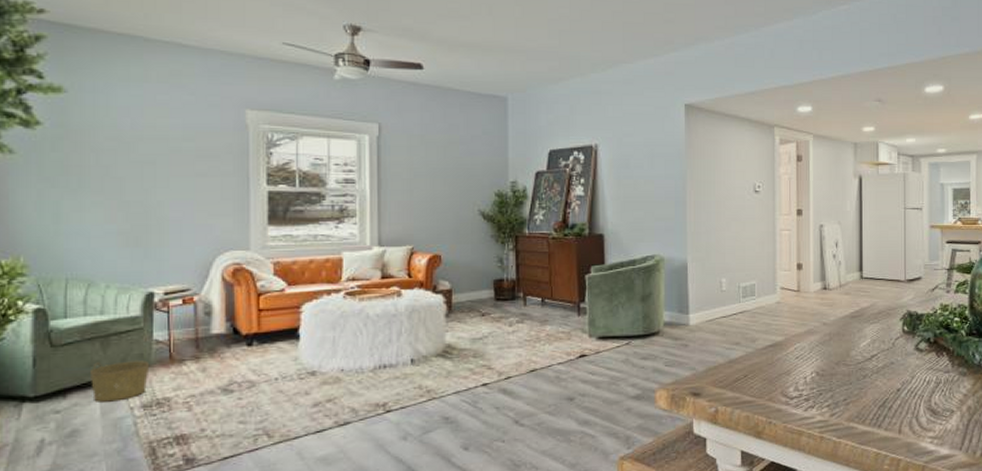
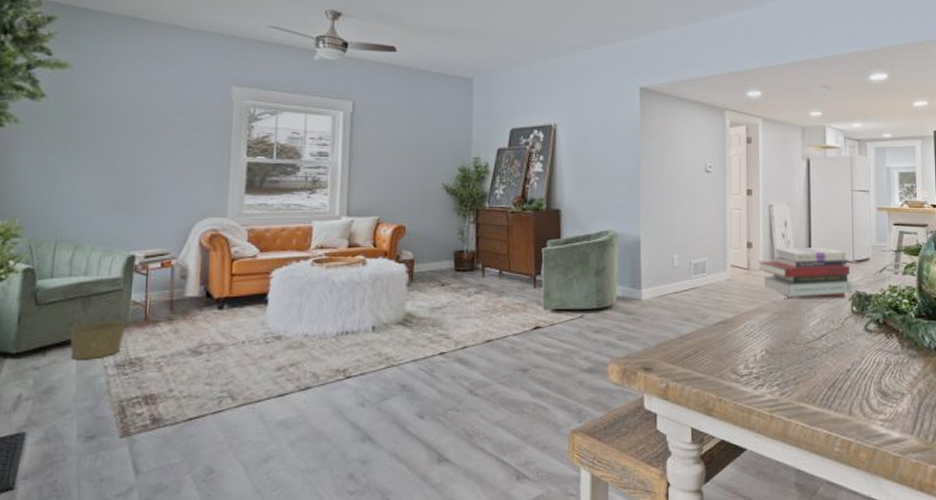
books: none [809,266,904,318] -> present [758,246,852,297]

